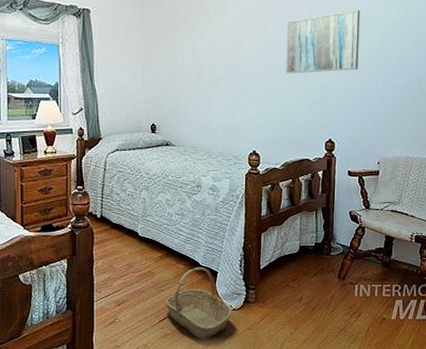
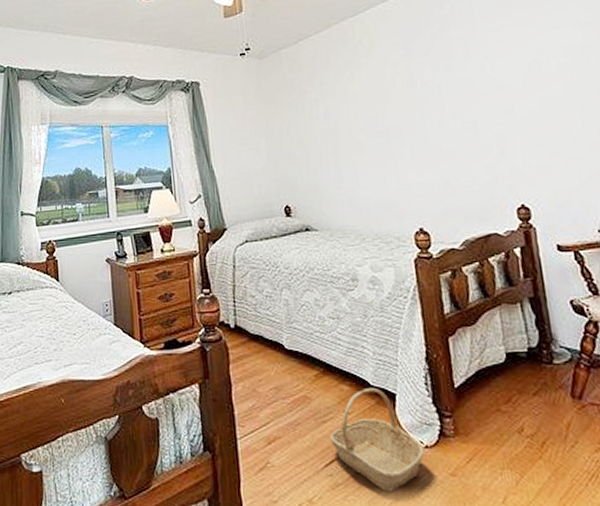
wall art: present [286,9,361,74] -> none [438,38,545,128]

